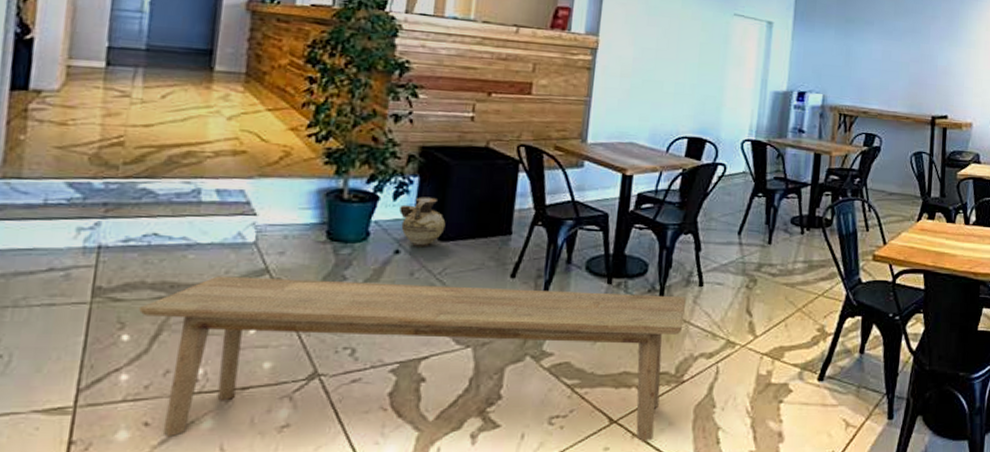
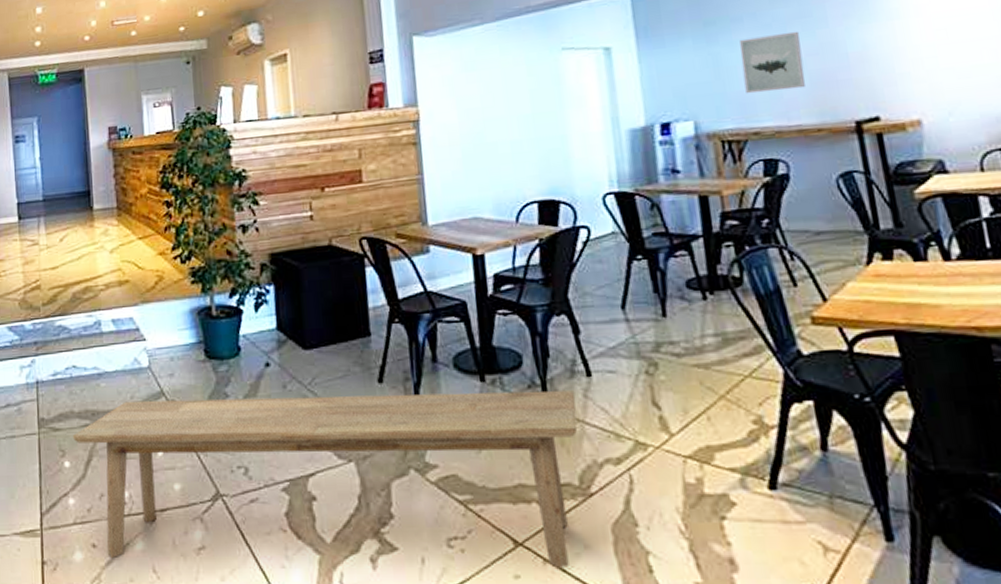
ceramic jug: present [399,197,446,247] -> none [262,304,307,358]
wall art: none [864,38,909,85] -> present [739,31,806,94]

